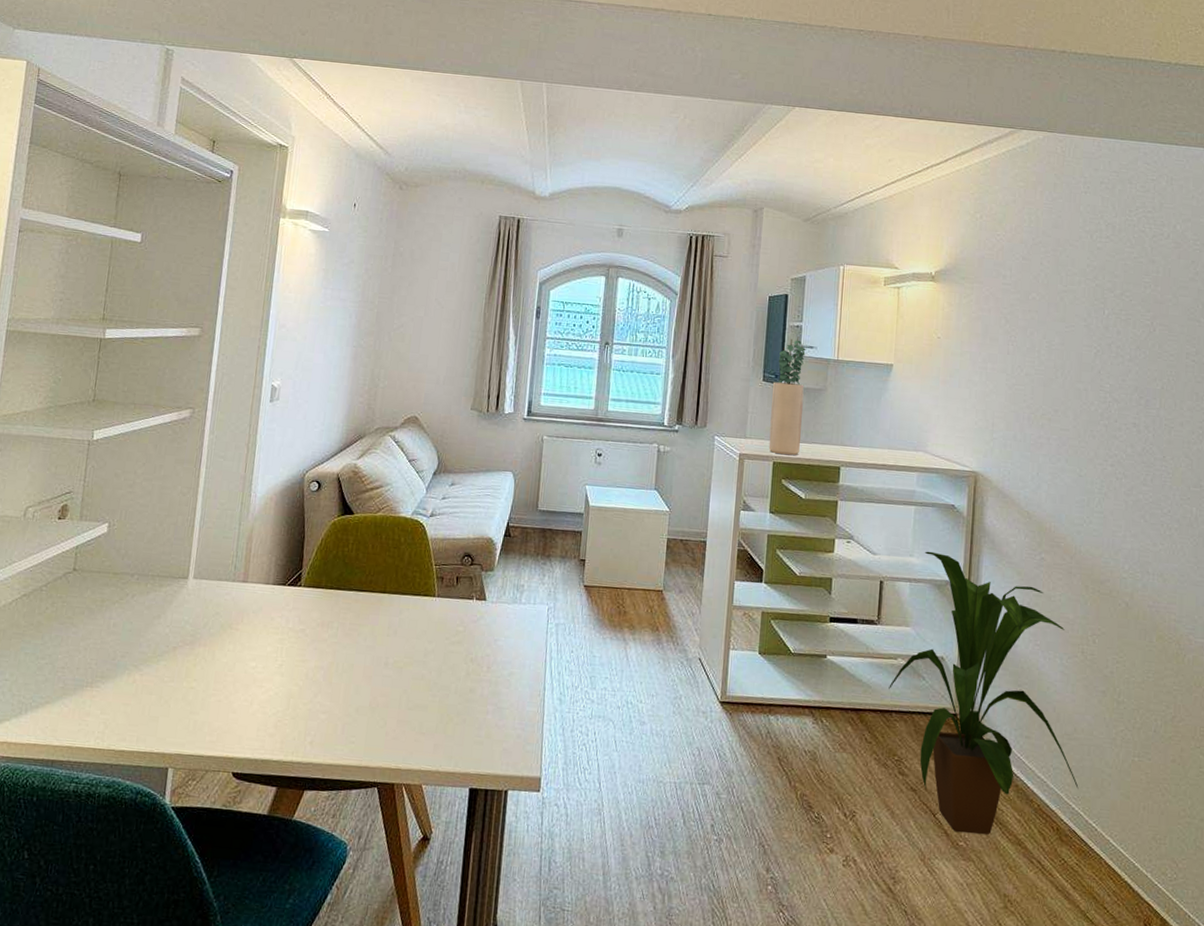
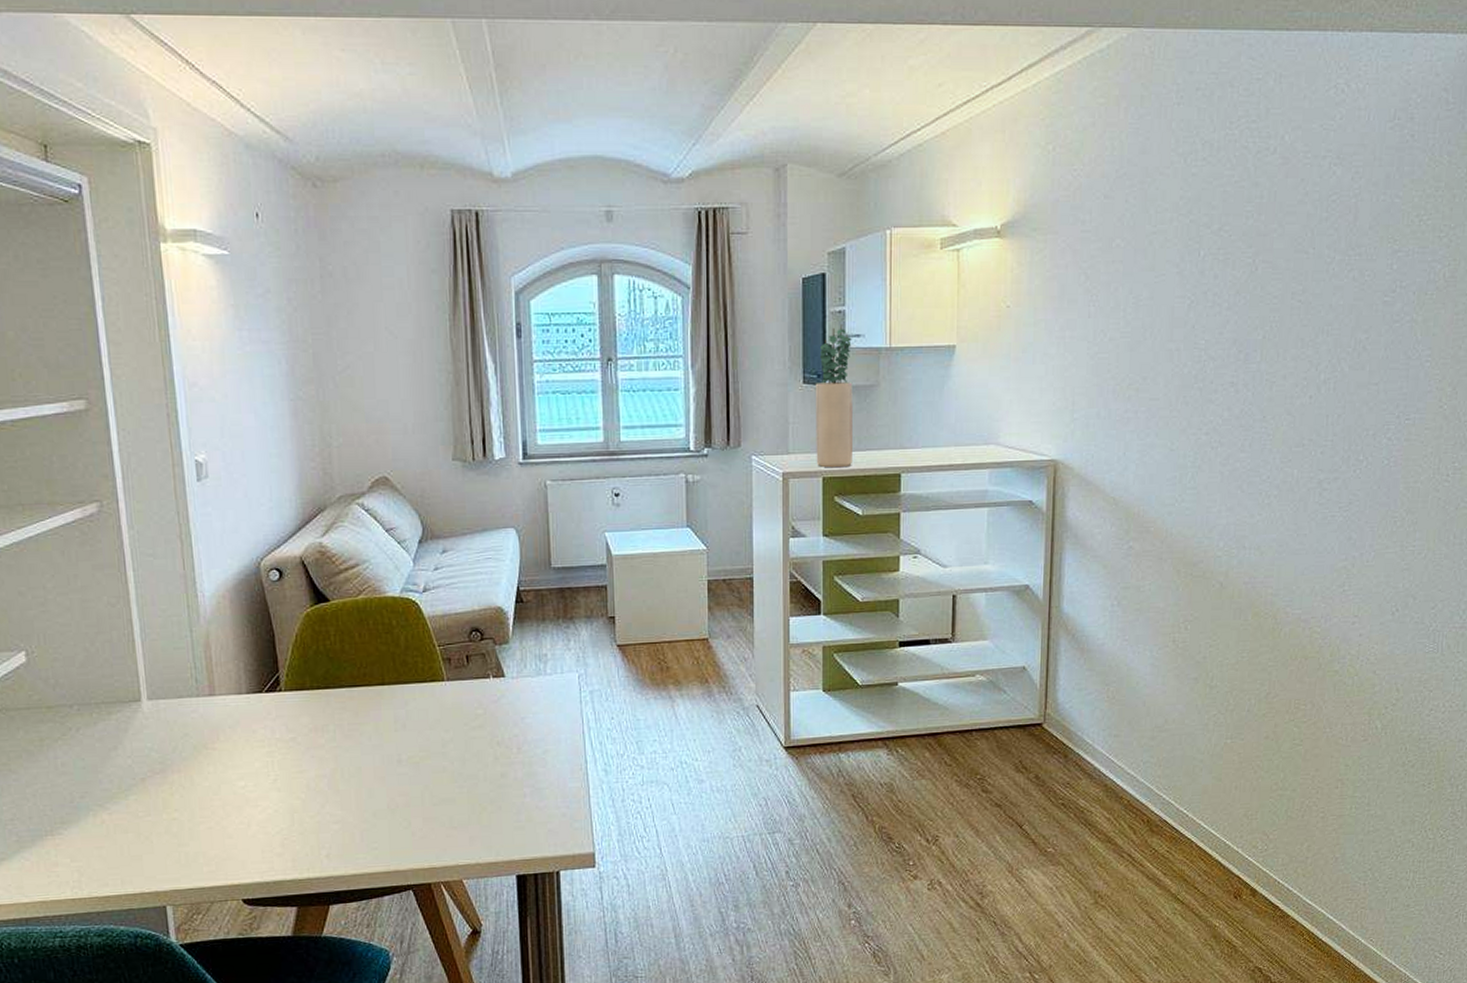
house plant: present [889,551,1079,834] -> none [967,555,1170,840]

